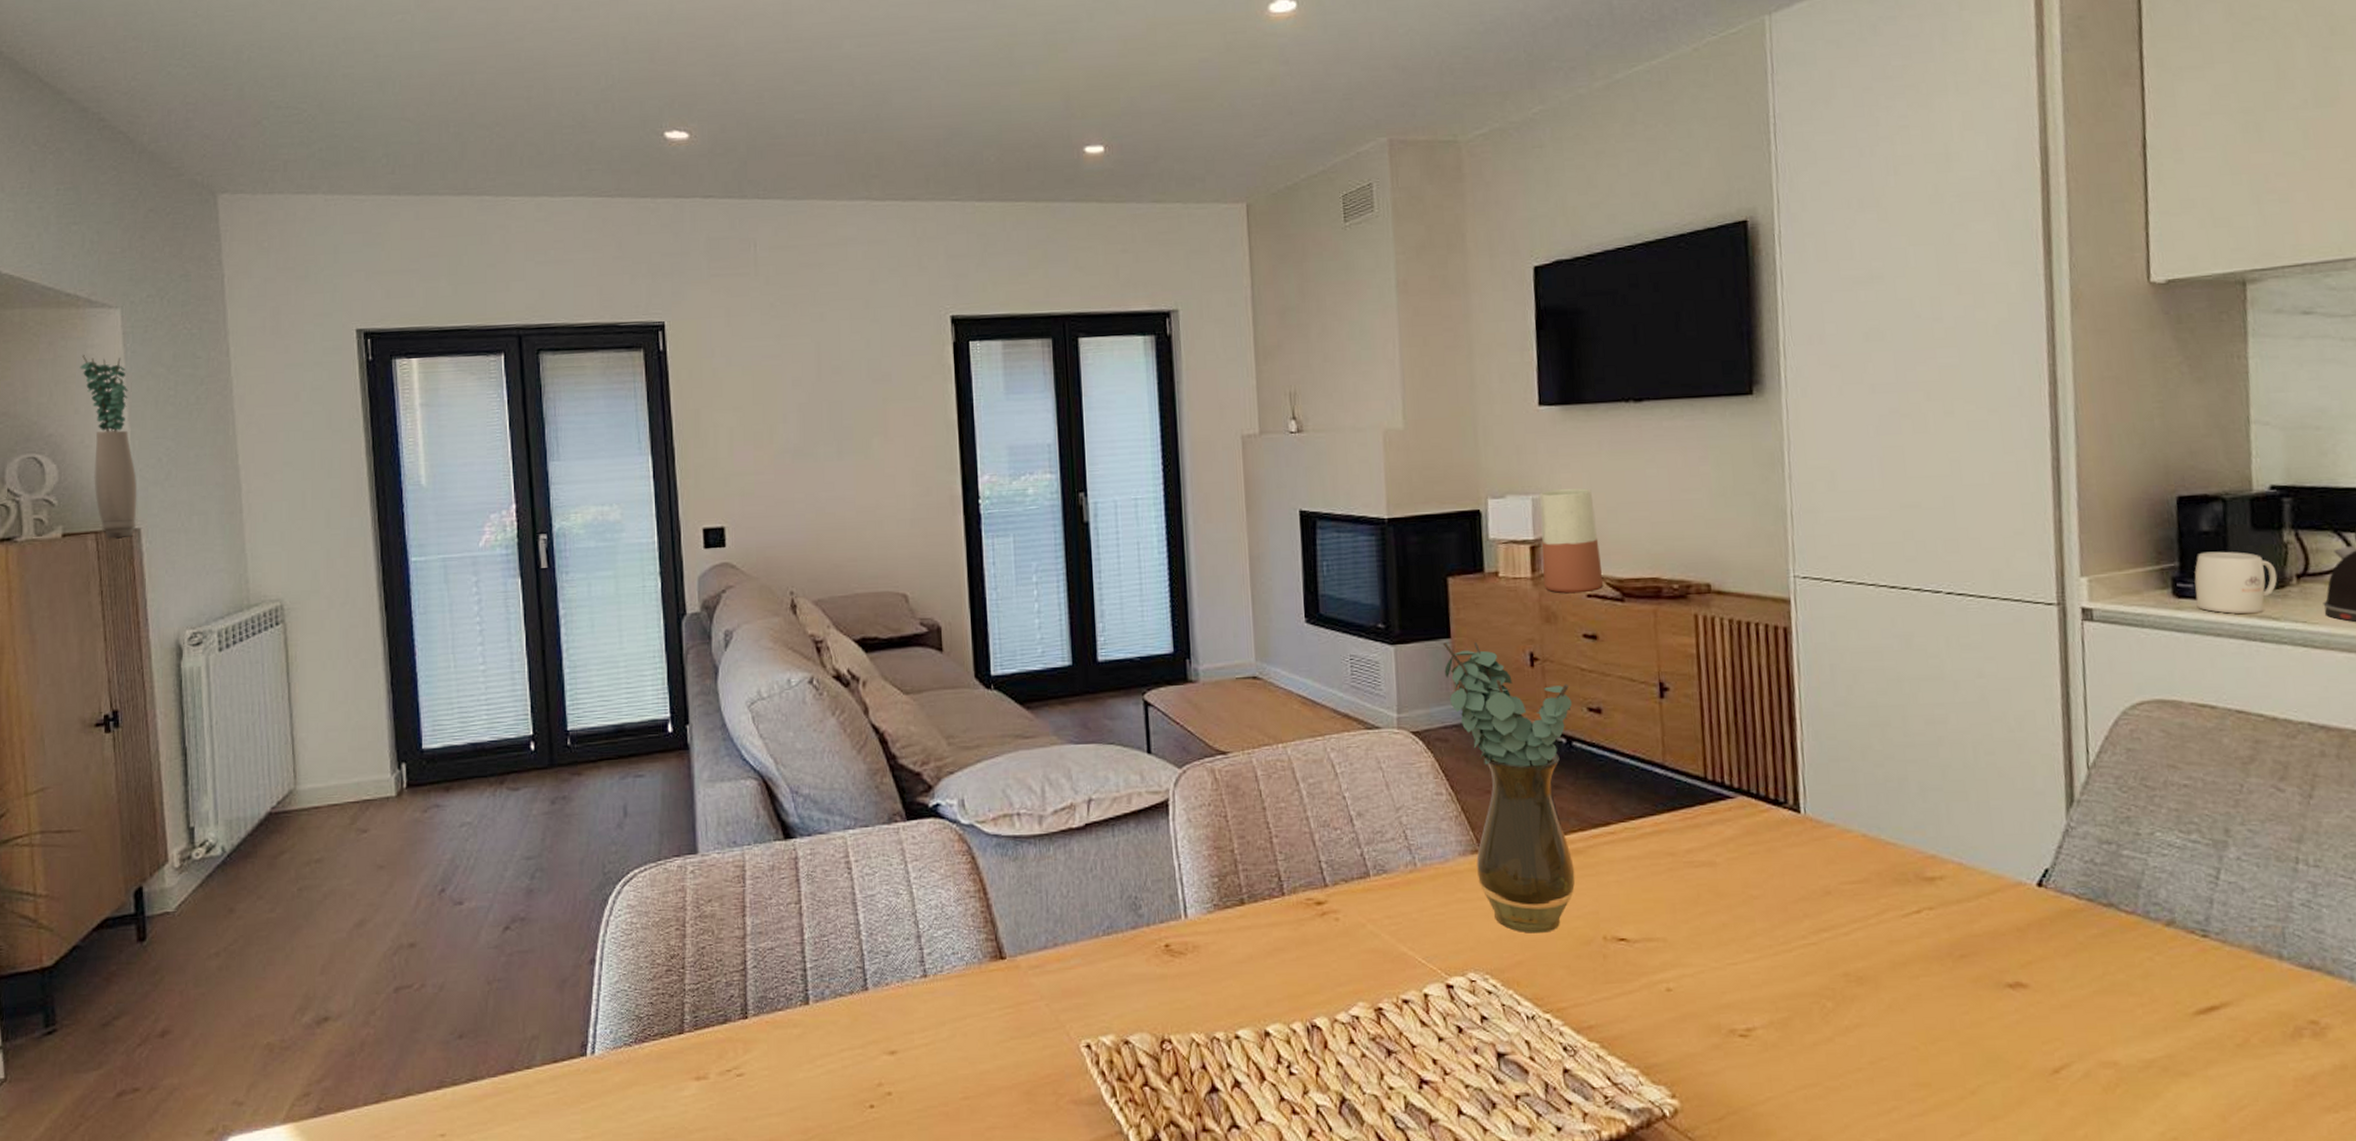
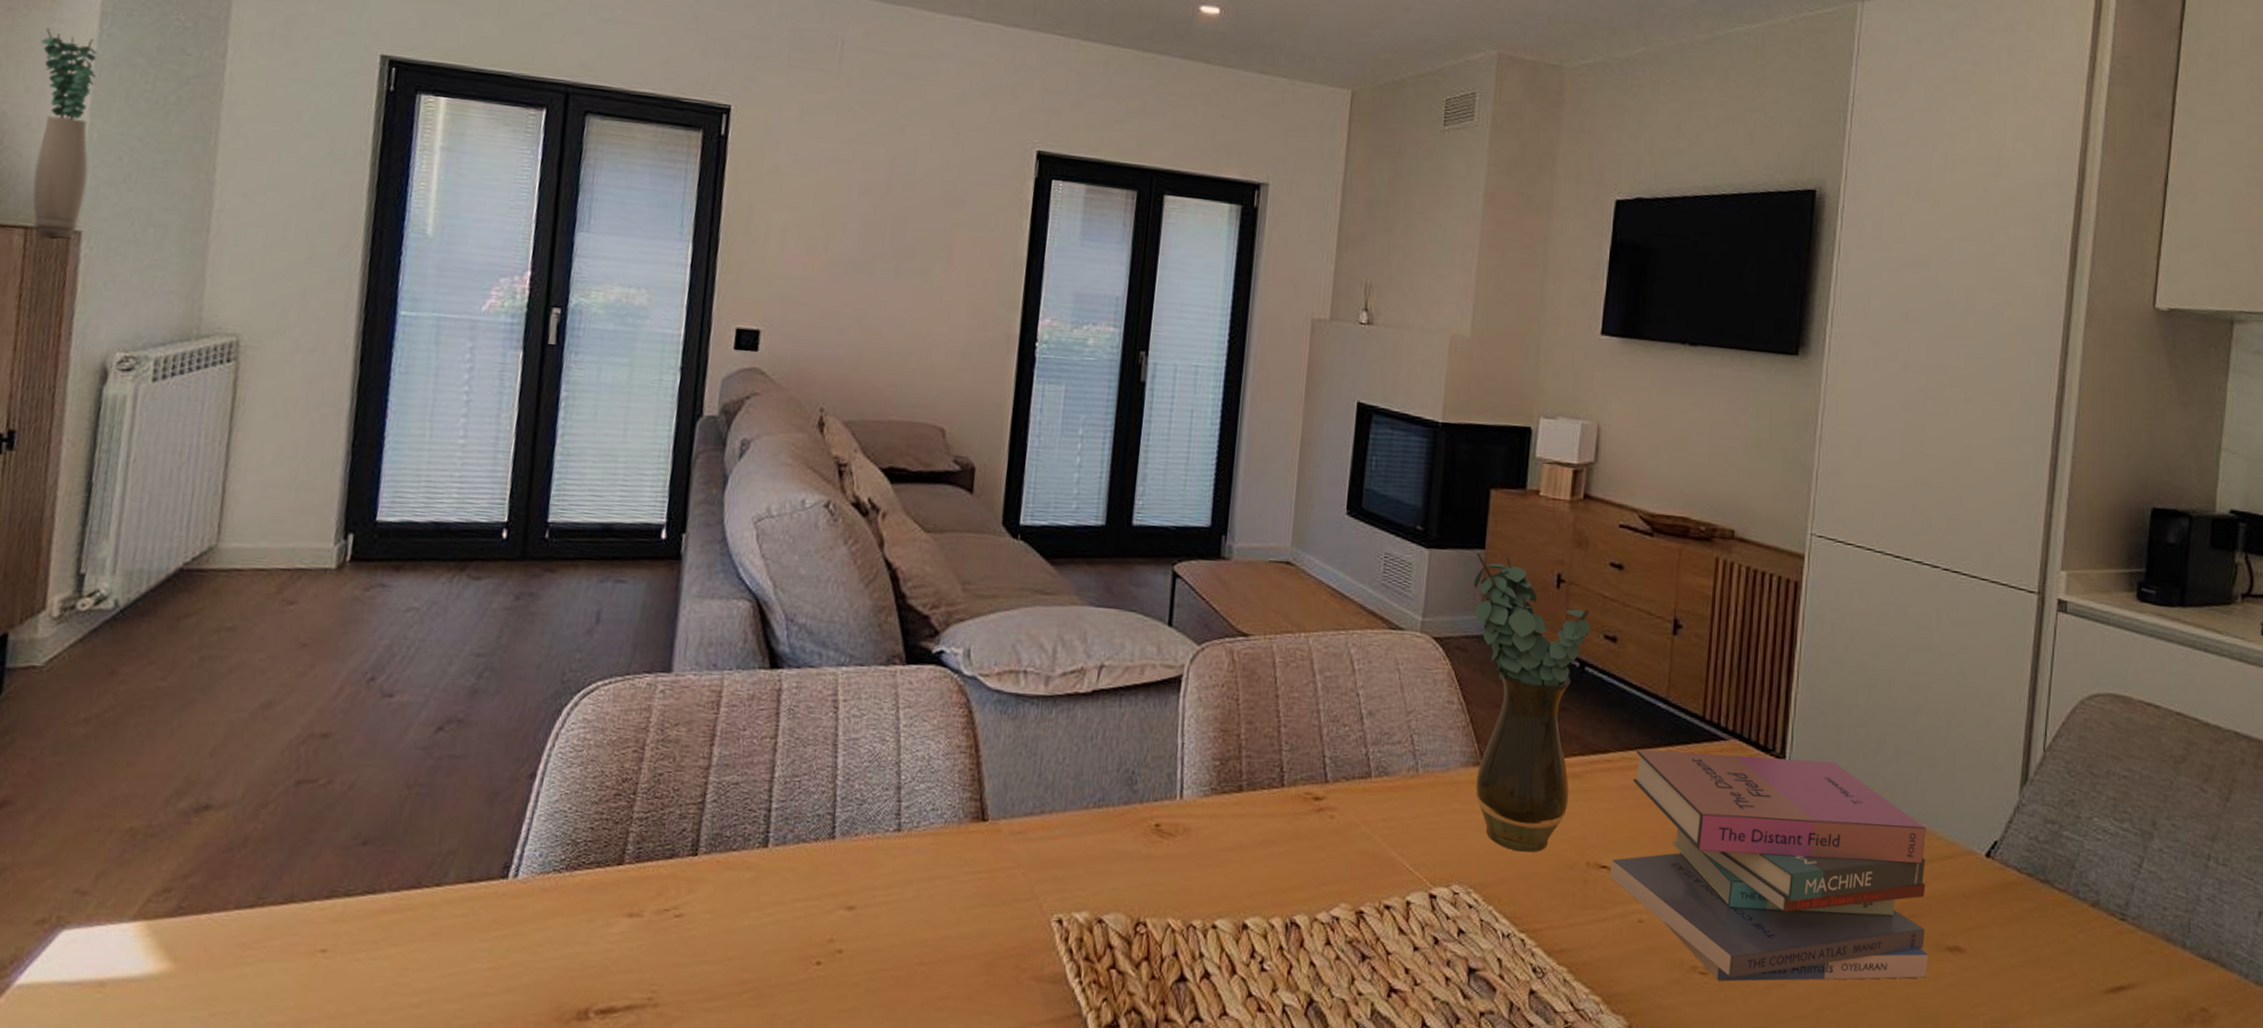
vase: present [1539,488,1604,594] -> none [1581,418,1639,523]
books: none [1629,807,1989,1042] -> present [1610,749,1929,982]
mug: present [2194,551,2278,614] -> none [2155,562,2226,625]

